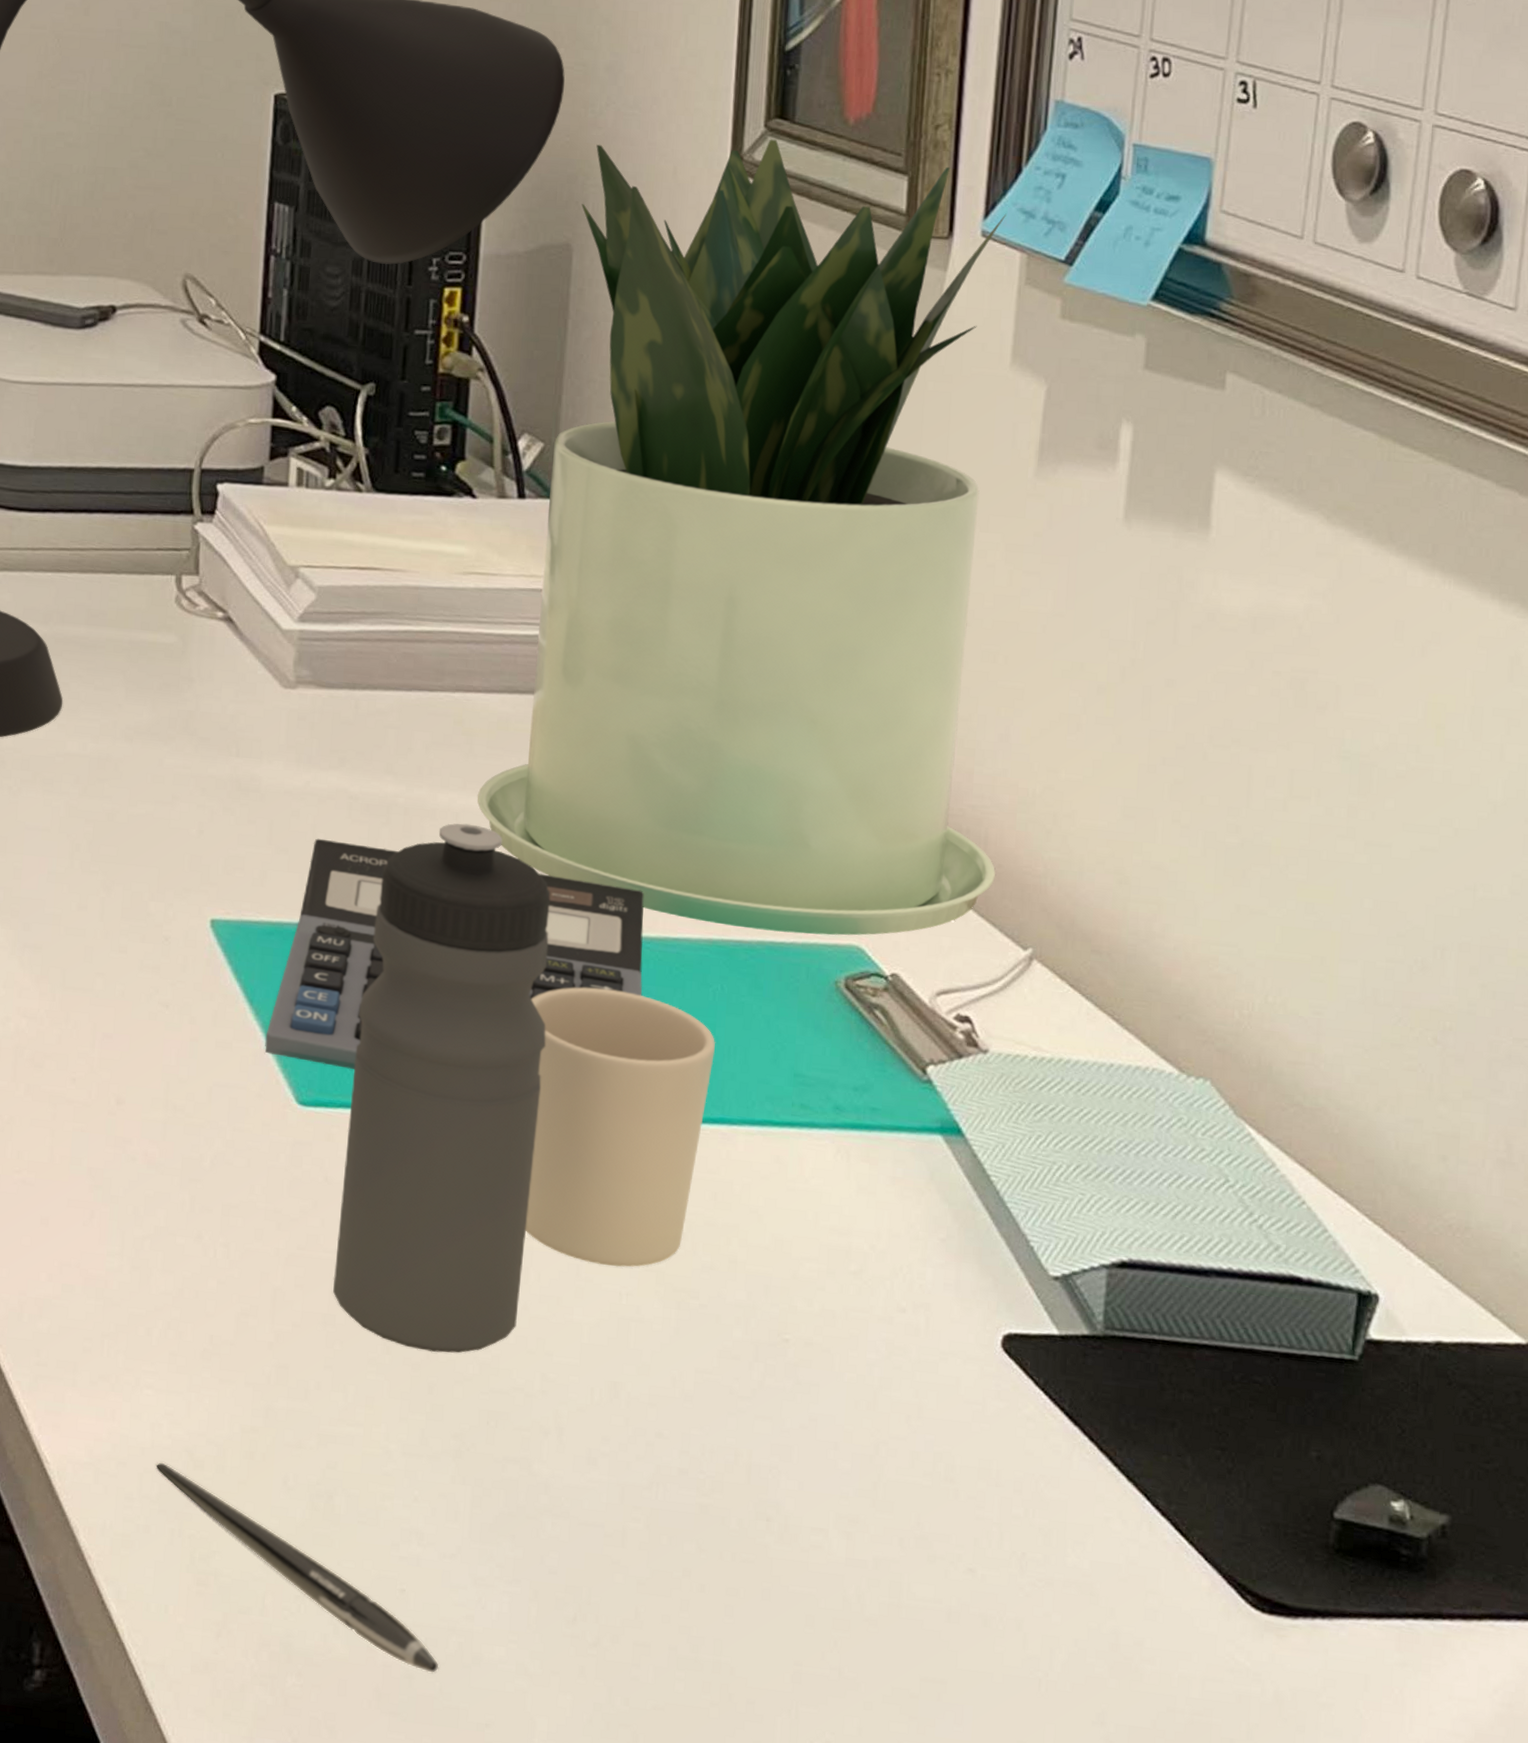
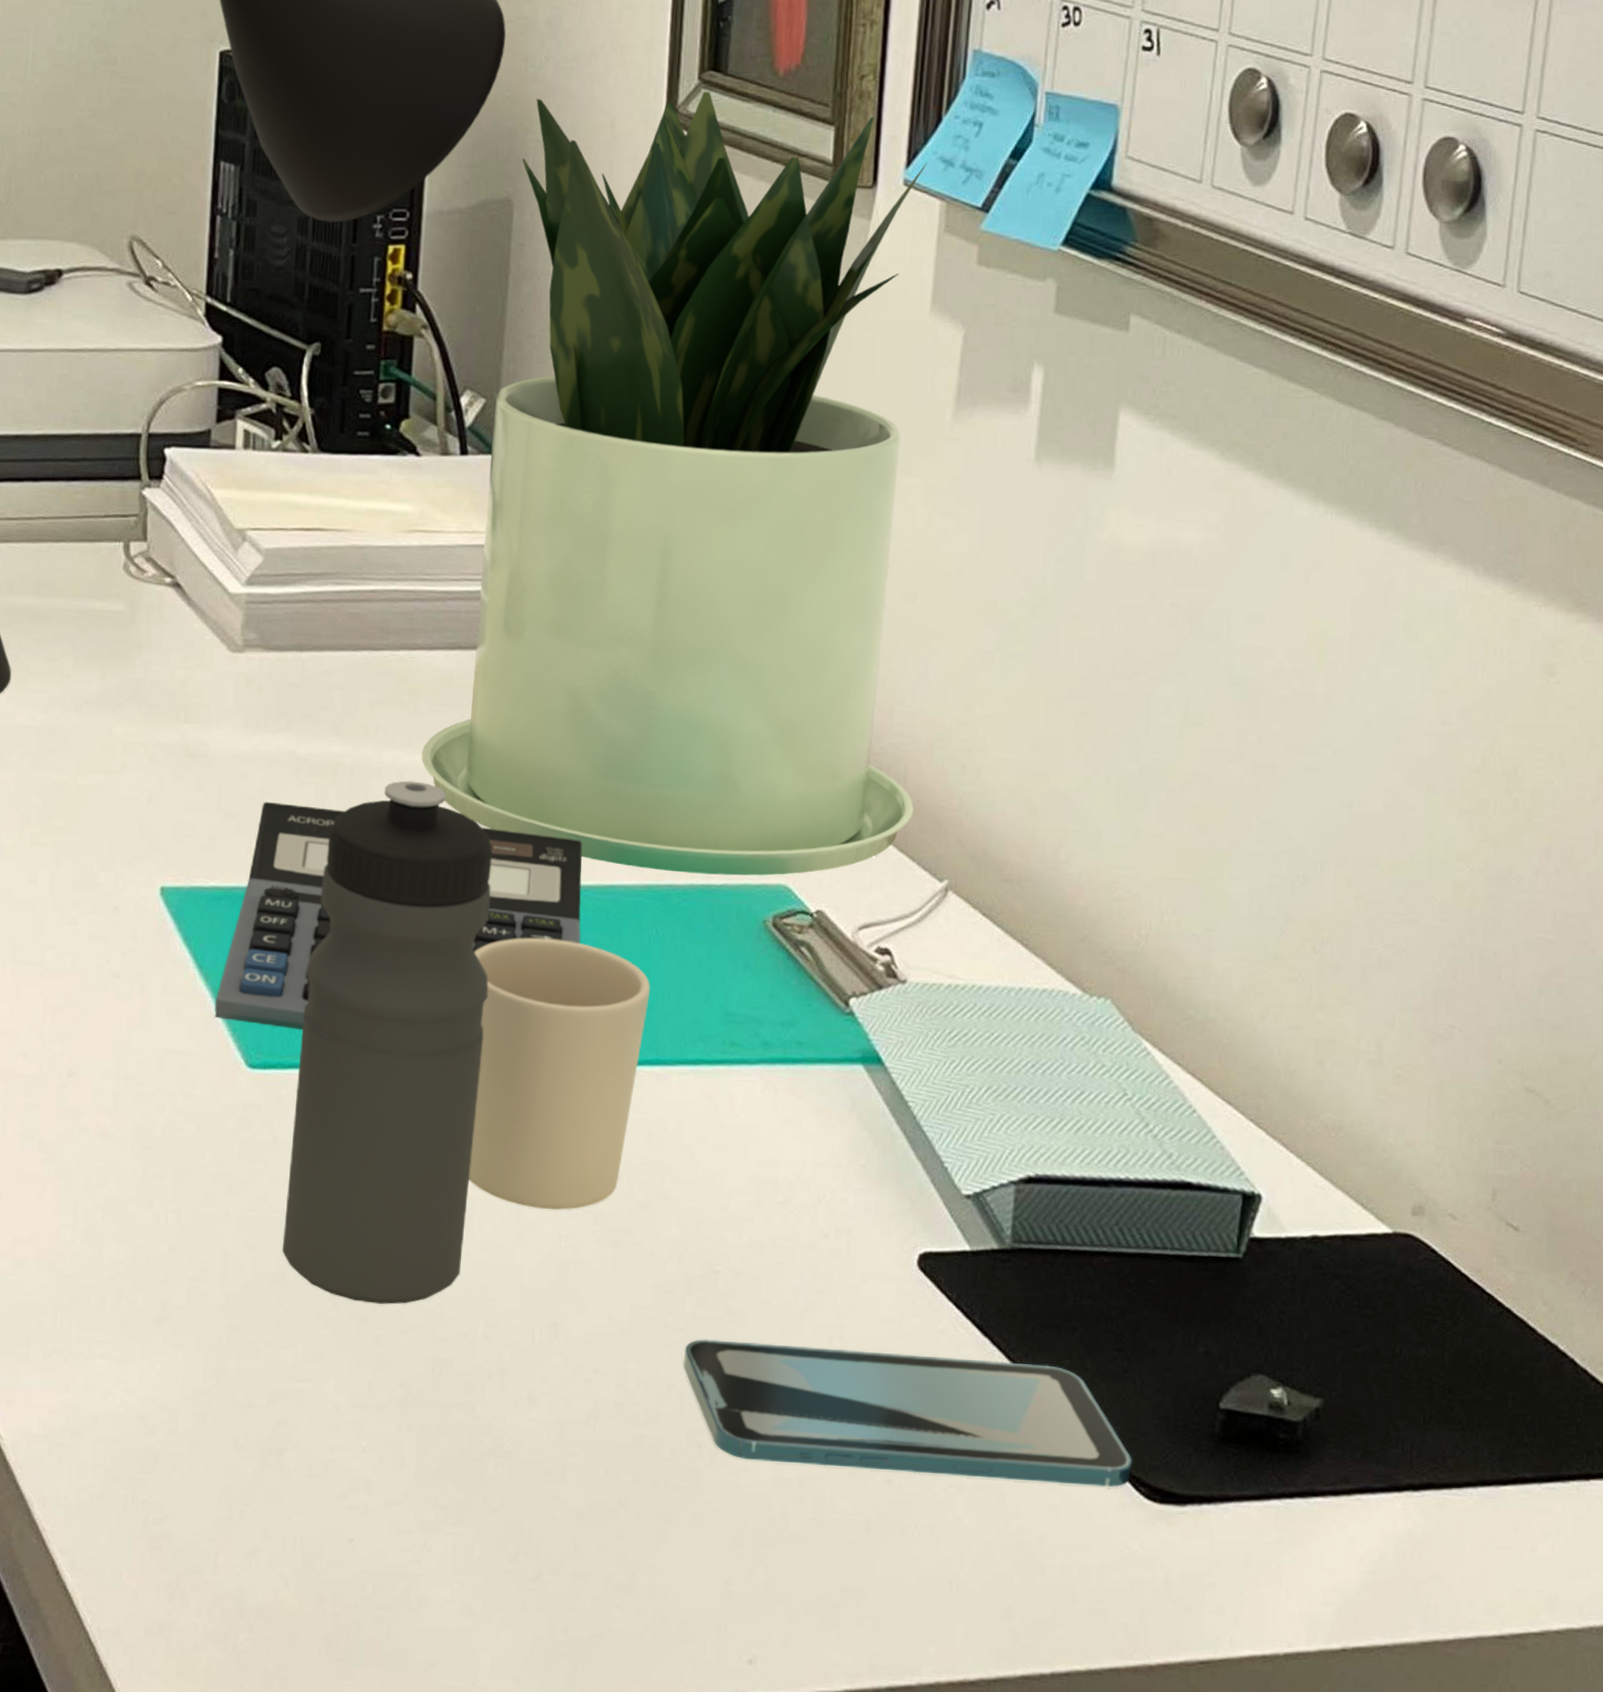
pen: present [155,1462,439,1673] -> none [109,1430,387,1618]
smartphone: none [750,1409,1239,1594] -> present [683,1339,1133,1488]

